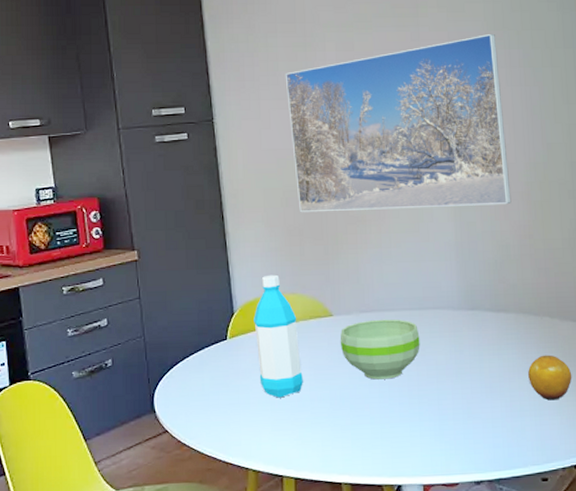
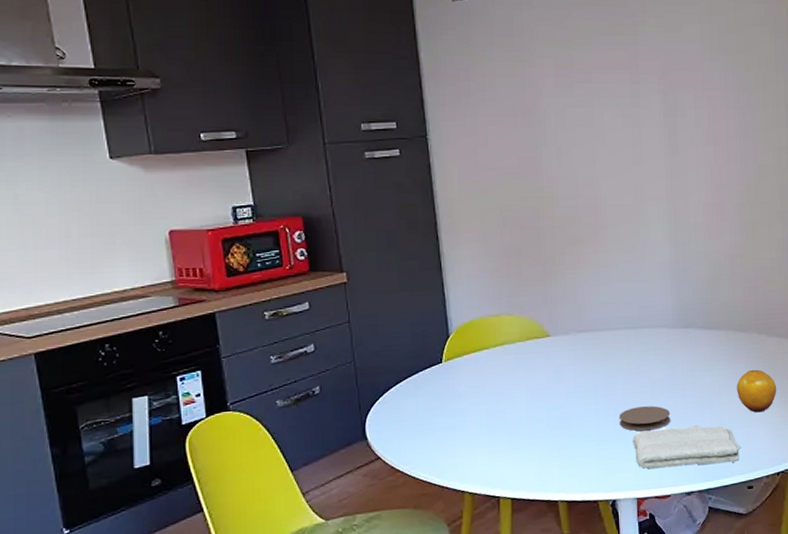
water bottle: present [254,274,303,398] -> none [470,296,520,420]
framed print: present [285,33,512,213] -> none [502,55,724,233]
bowl: present [340,319,420,380] -> none [557,338,636,399]
coaster: none [403,389,458,415] -> present [619,406,671,431]
washcloth: none [418,411,534,455] -> present [632,425,741,469]

